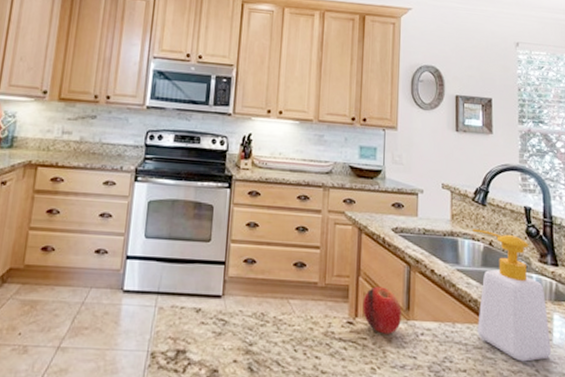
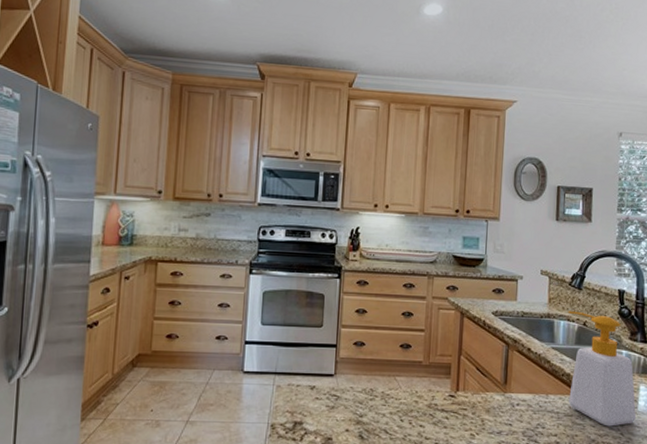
fruit: present [362,286,402,334] -> none [463,364,499,405]

